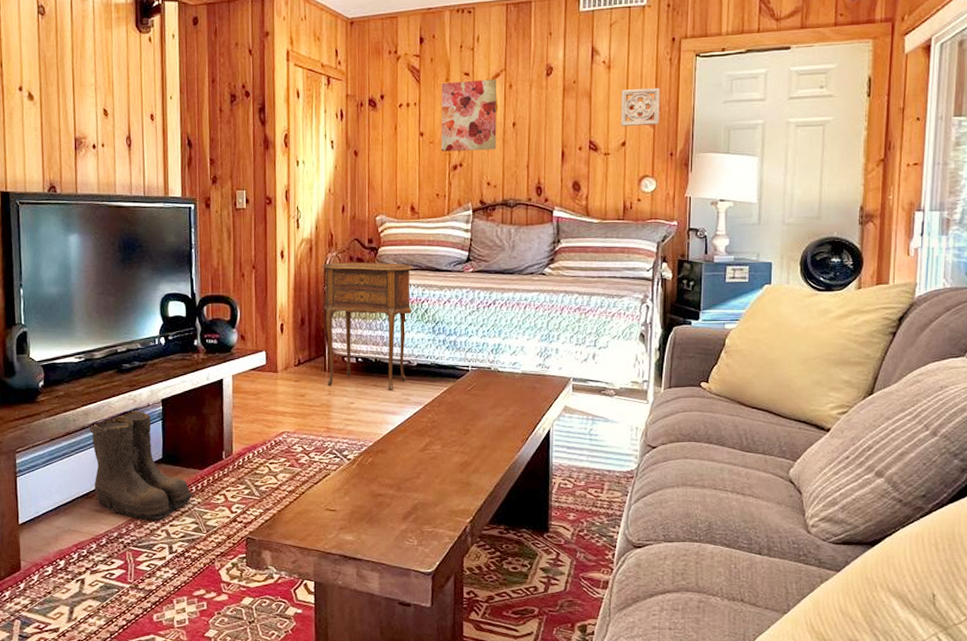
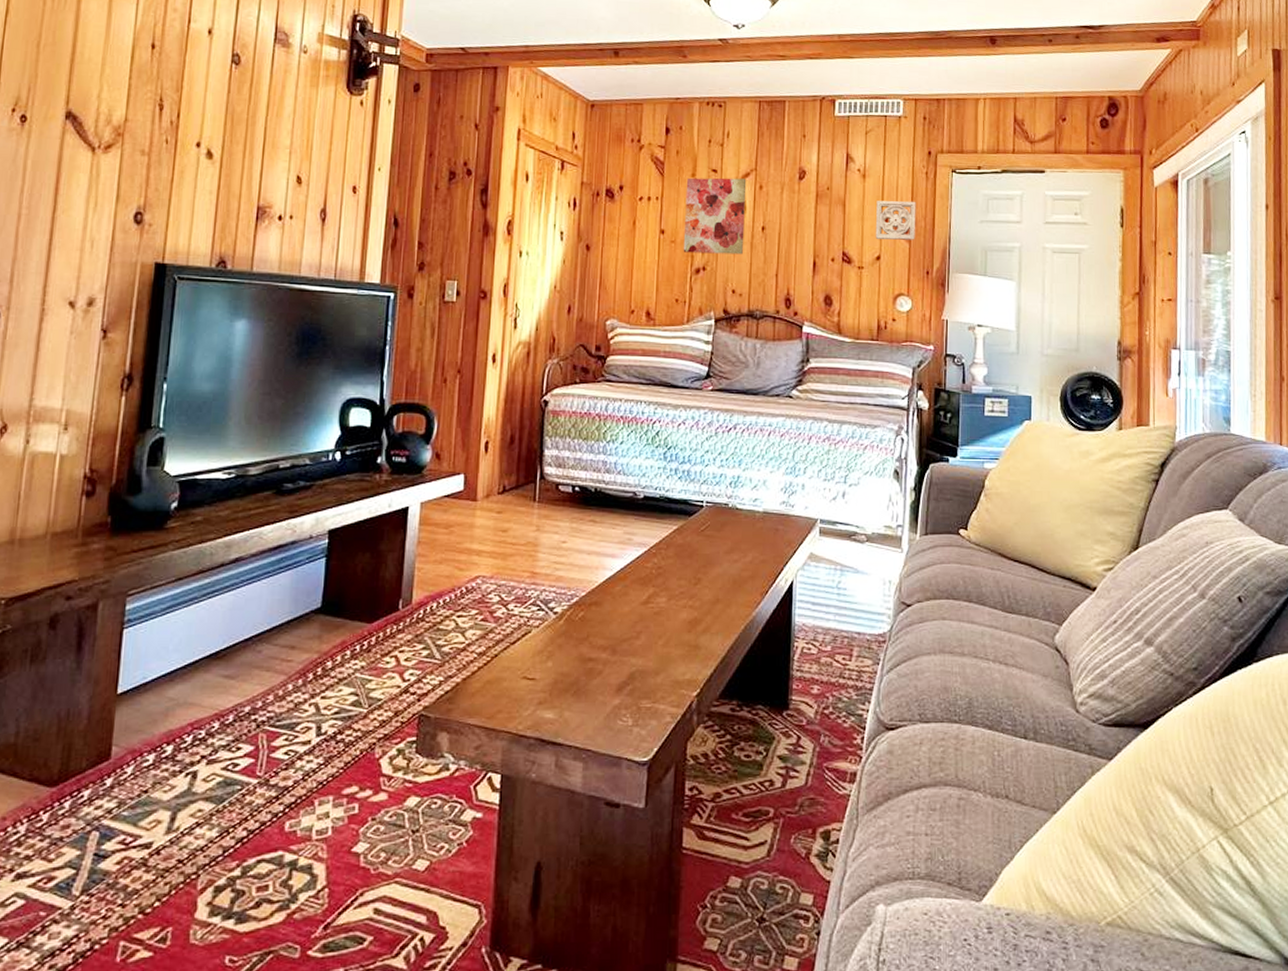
boots: present [89,410,195,521] -> none [226,543,359,691]
side table: present [322,262,413,391] -> none [536,371,645,528]

